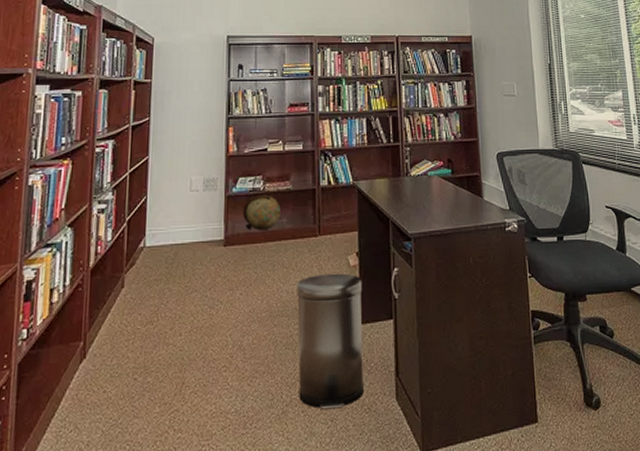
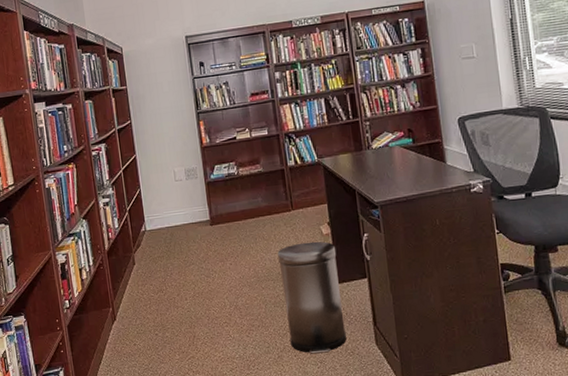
globe: present [243,194,281,231] -> none [222,178,256,210]

